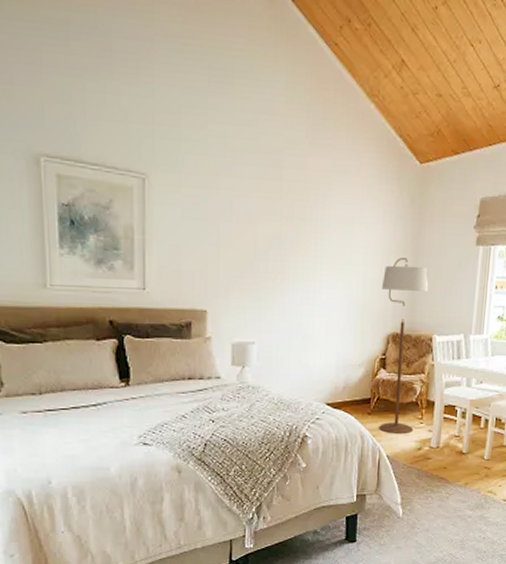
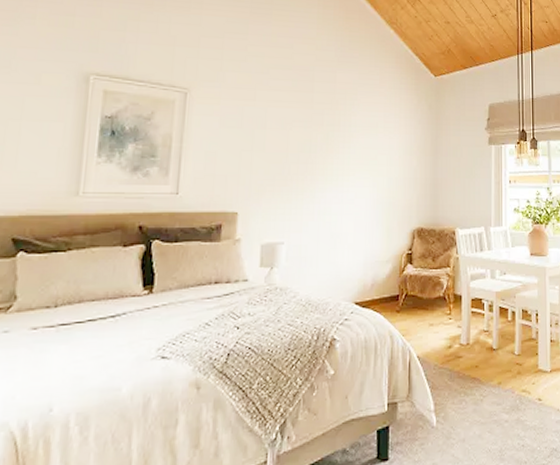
floor lamp: present [379,258,429,435] -> none [405,158,449,333]

